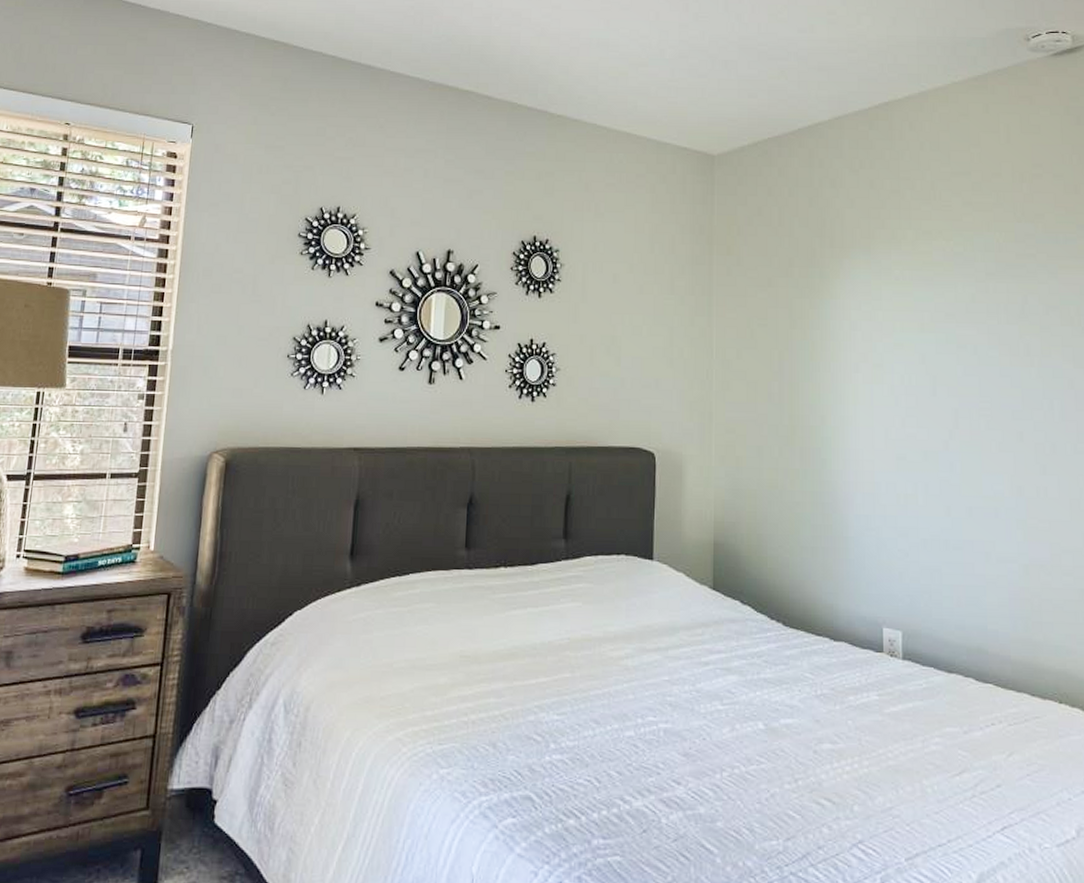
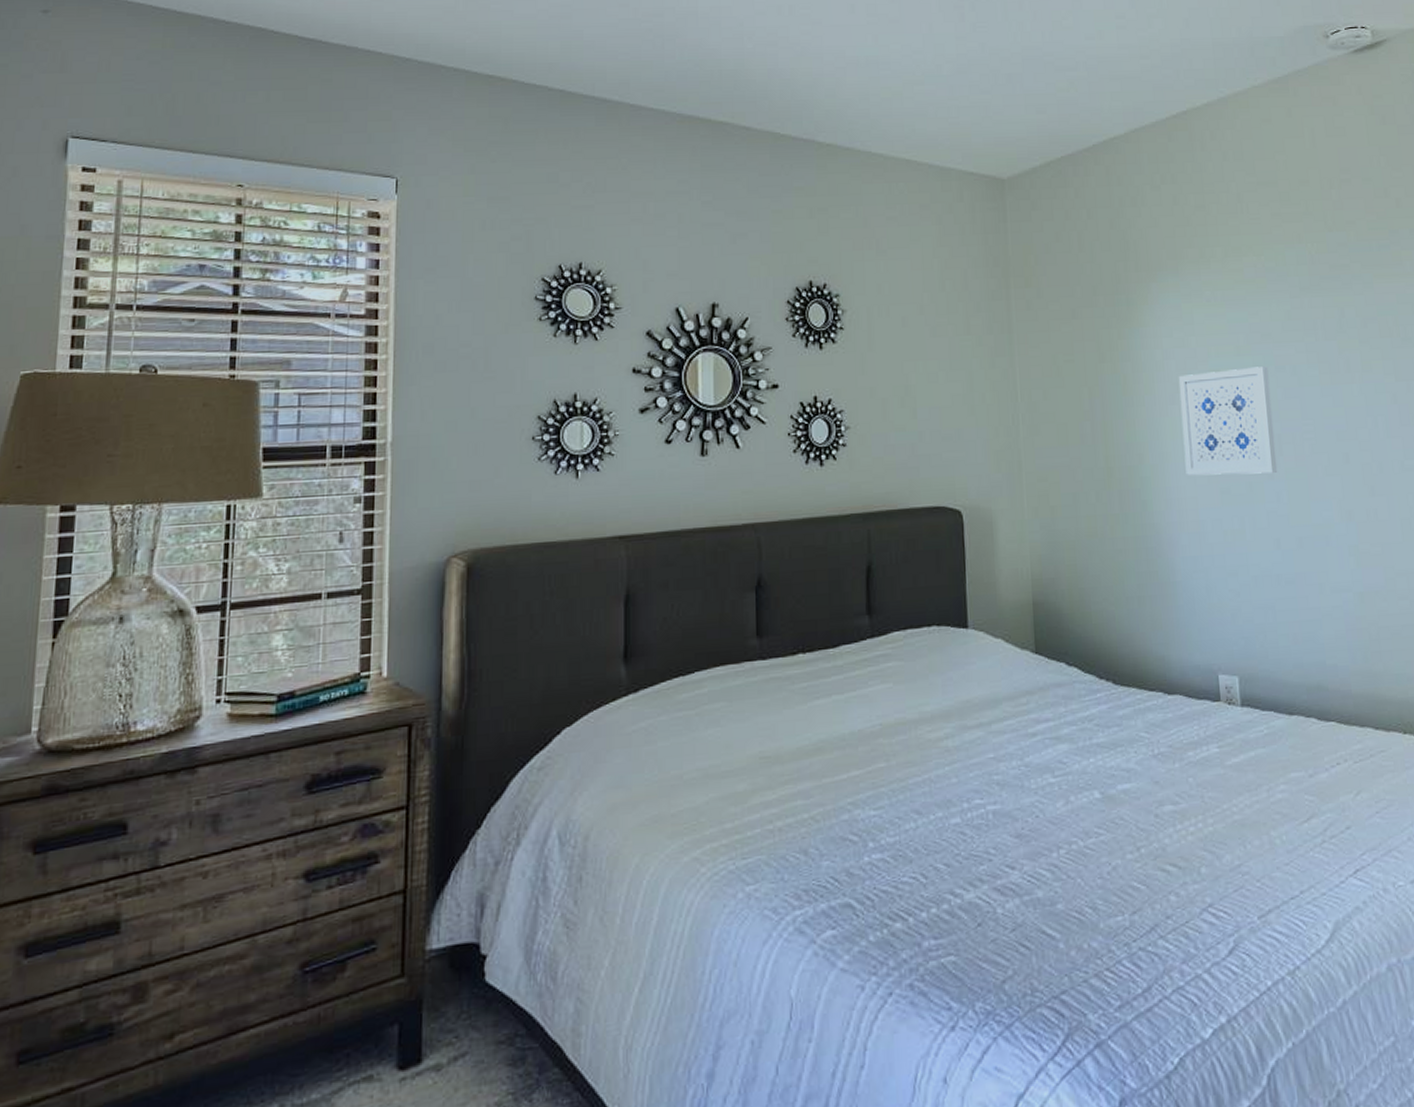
wall art: none [863,344,953,444] -> present [1179,366,1278,476]

